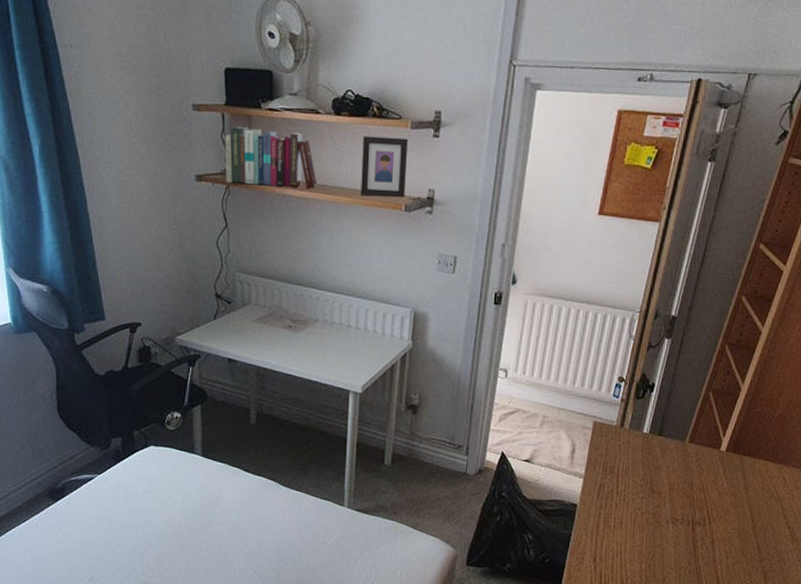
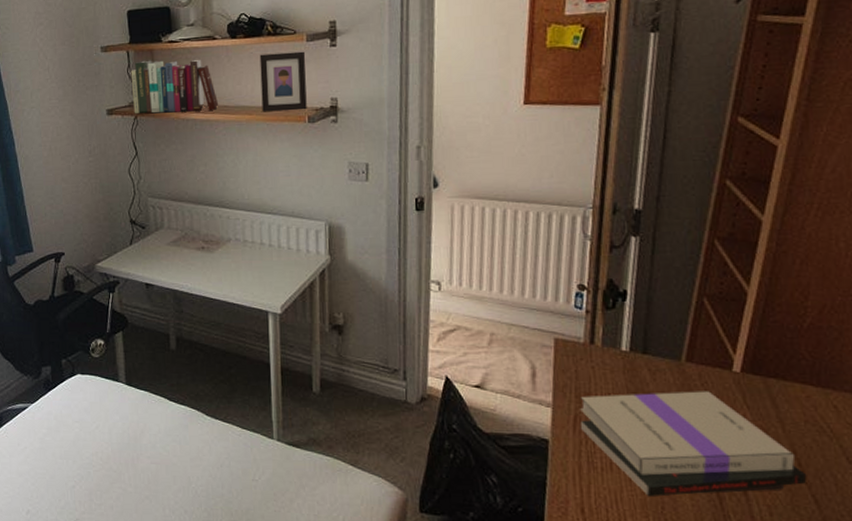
books: none [603,465,756,548] -> present [580,391,807,497]

